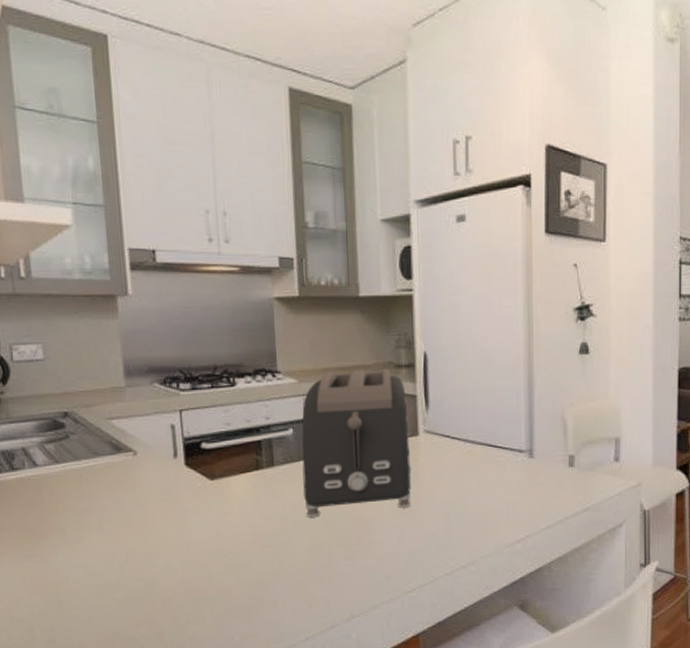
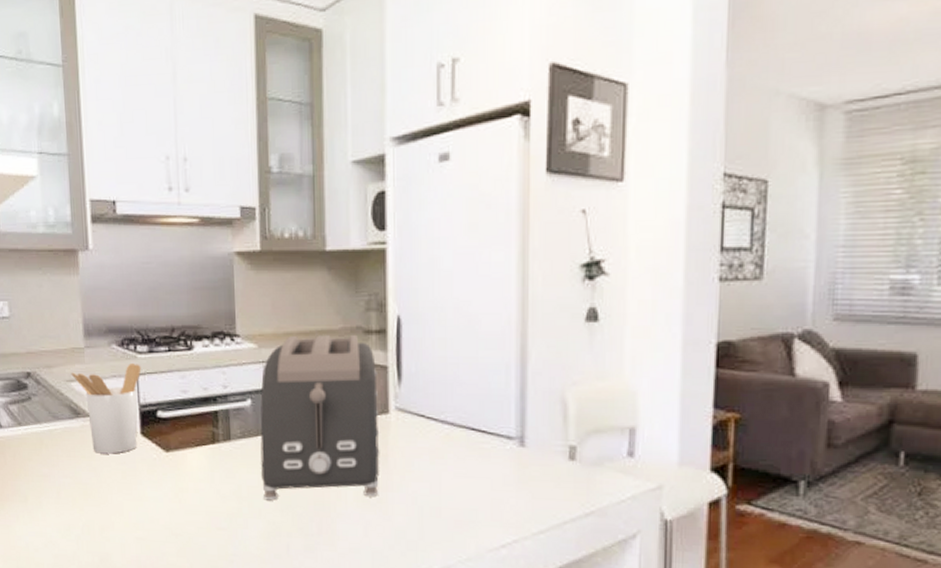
utensil holder: none [111,400,185,485] -> present [71,364,142,454]

